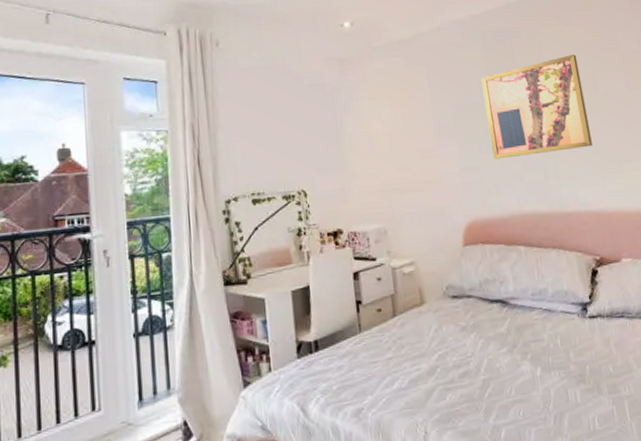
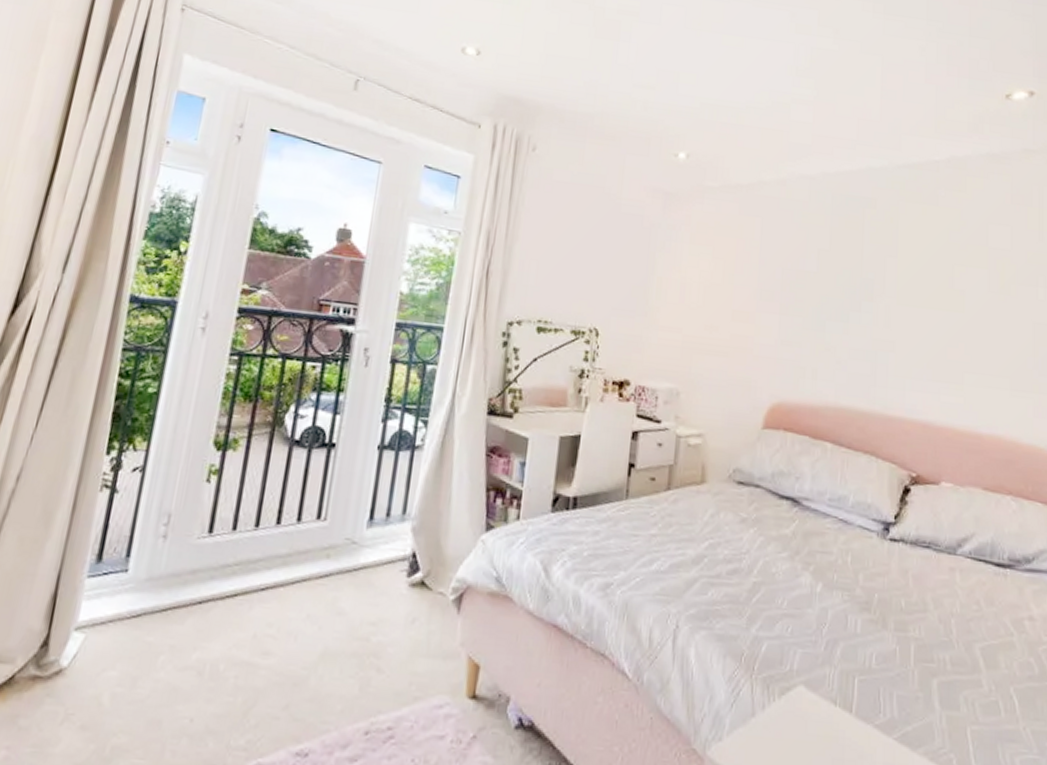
wall art: present [481,54,593,160] -> none [818,239,936,348]

